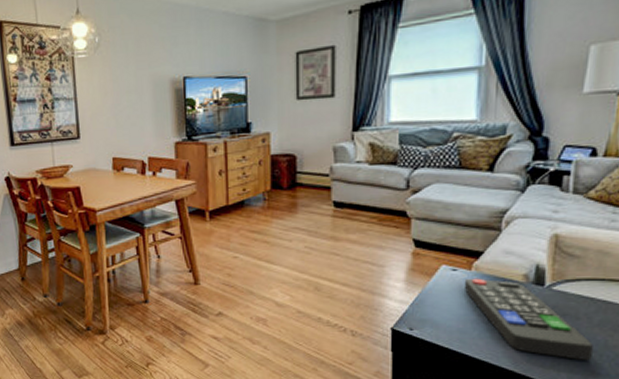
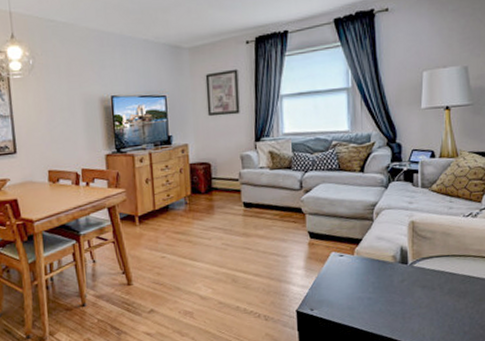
remote control: present [463,278,593,360] -> none [349,261,446,324]

